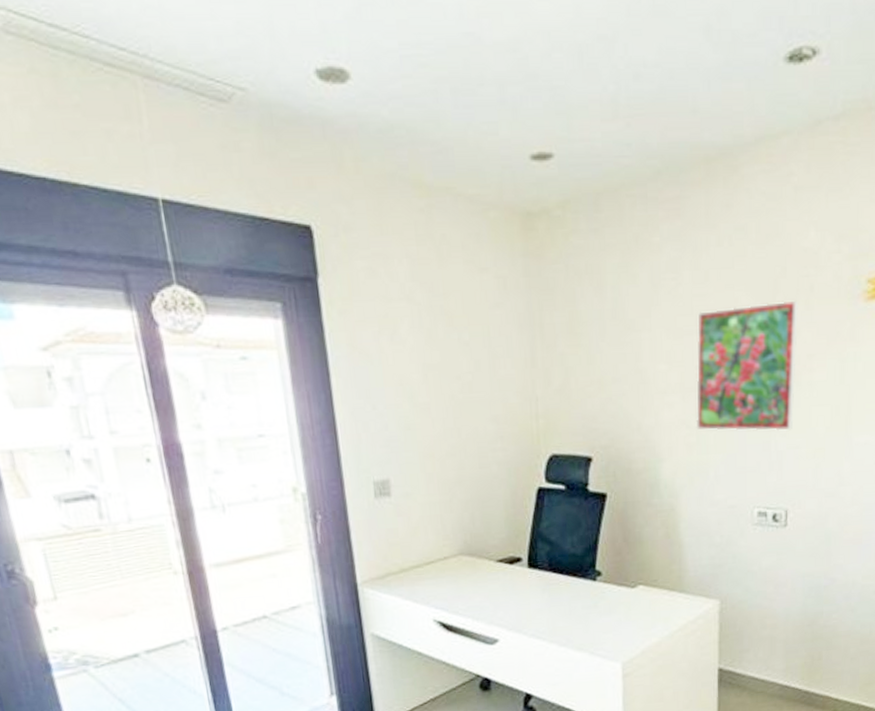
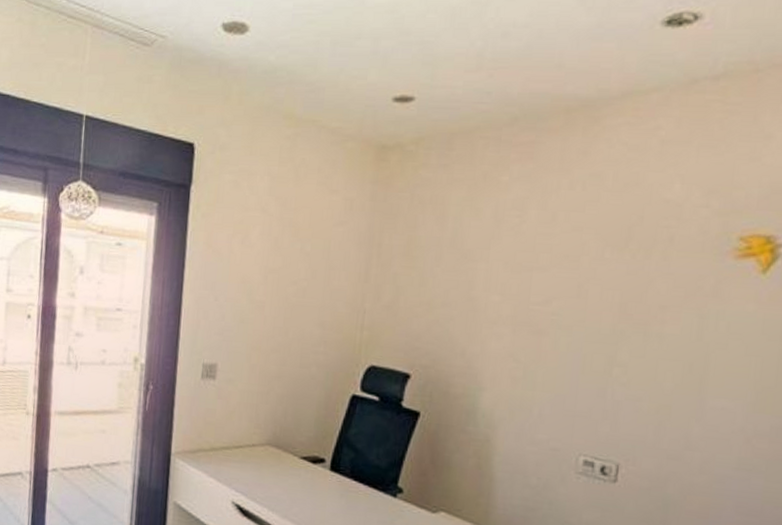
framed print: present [696,300,799,431] -> none [524,249,655,381]

